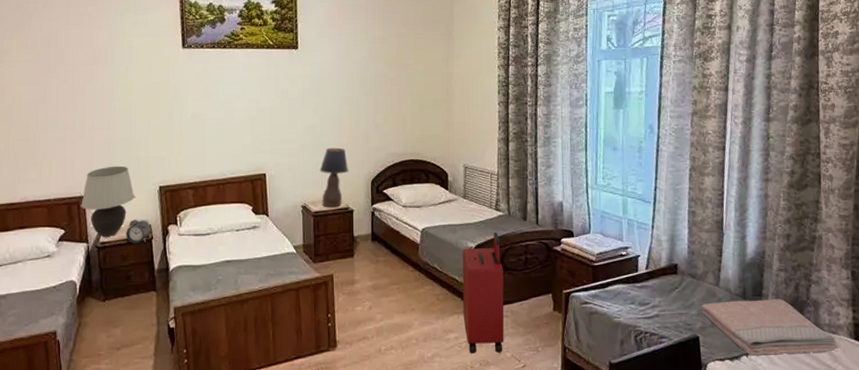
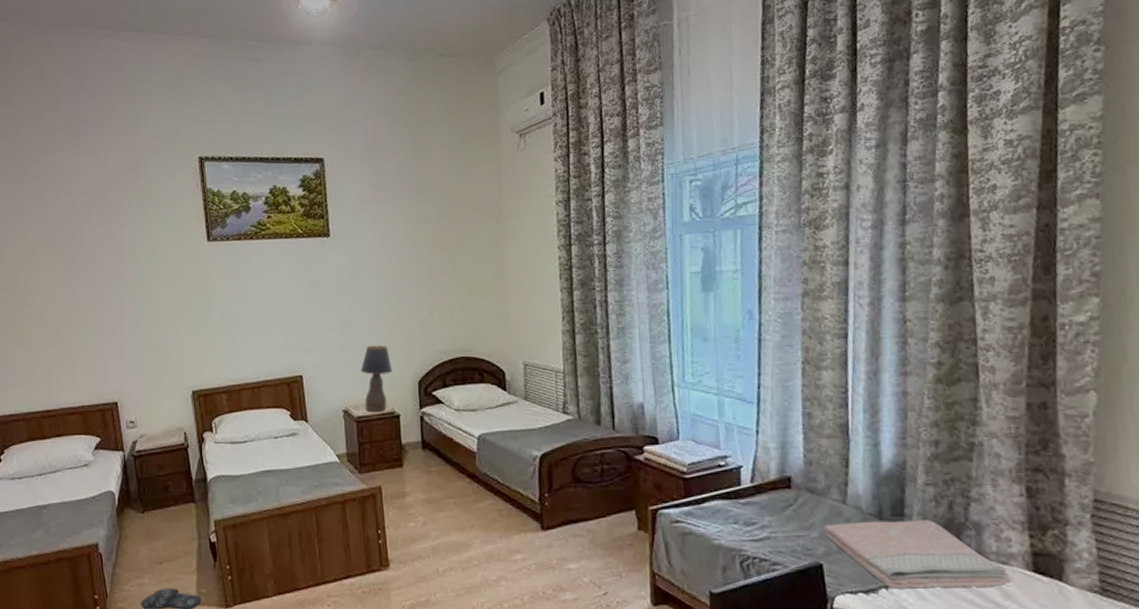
table lamp: present [81,165,135,237] -> none [114,369,168,445]
alarm clock: present [126,219,152,244] -> none [161,426,187,453]
suitcase: present [462,232,504,354] -> none [526,439,581,578]

